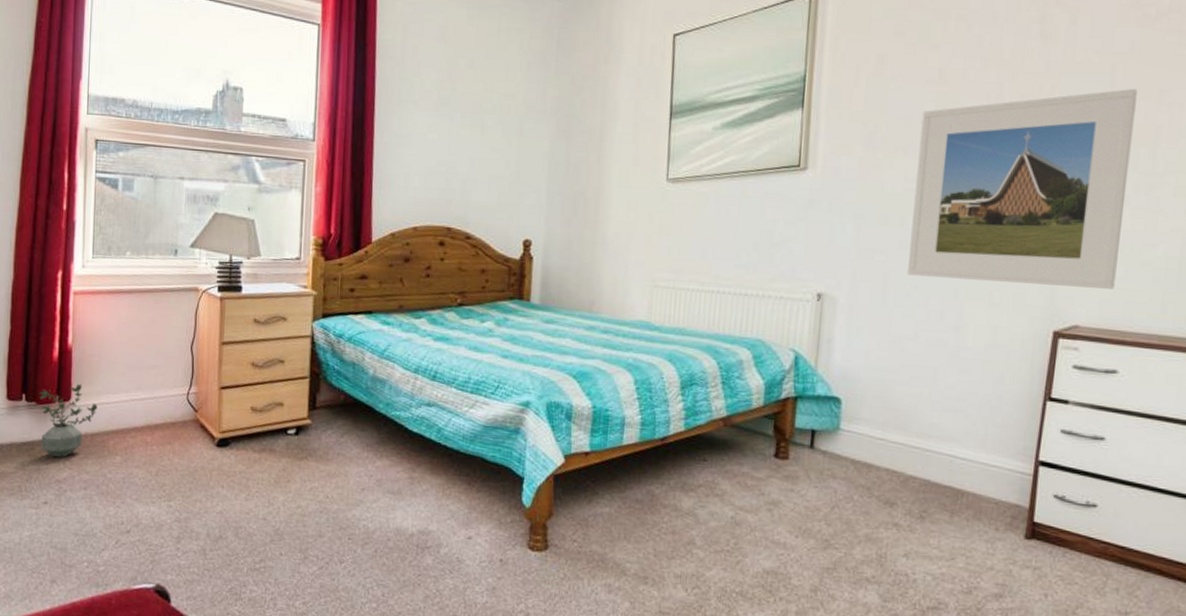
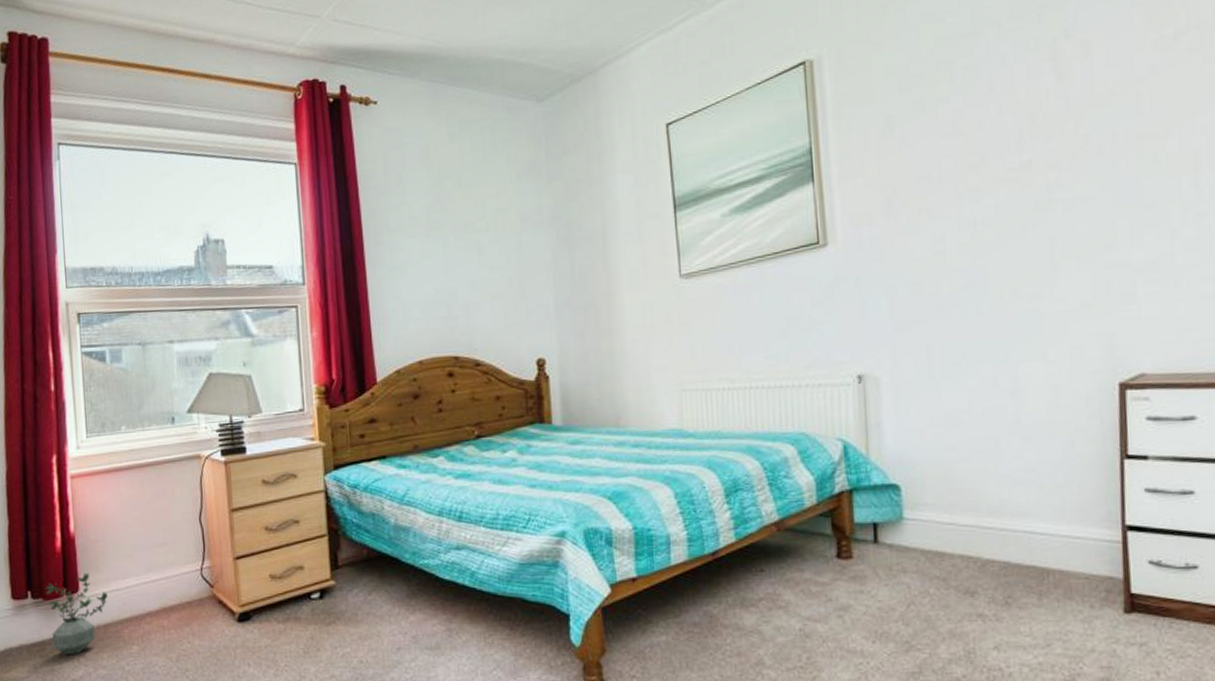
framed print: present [907,88,1137,289] -> none [941,114,1178,343]

